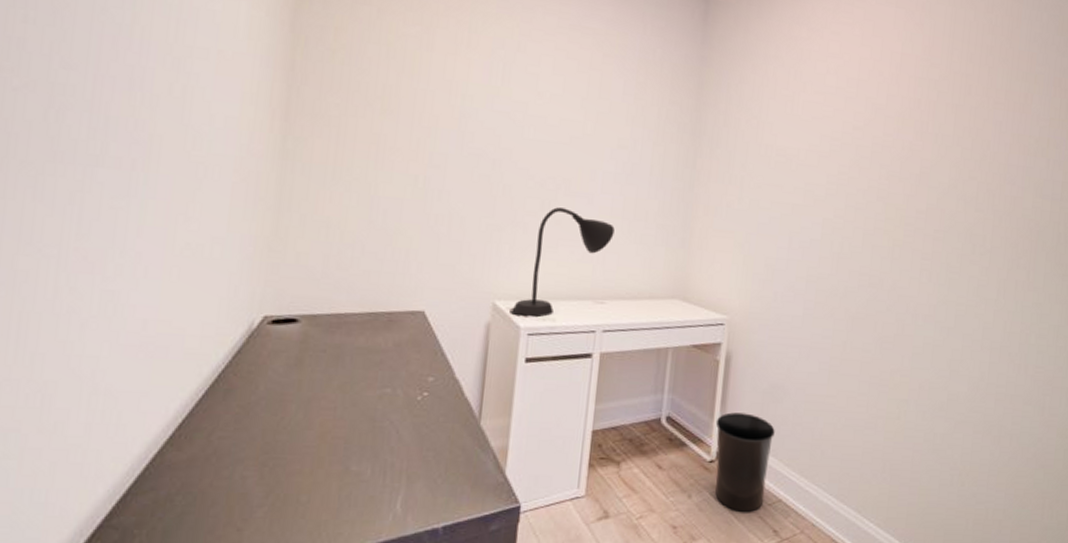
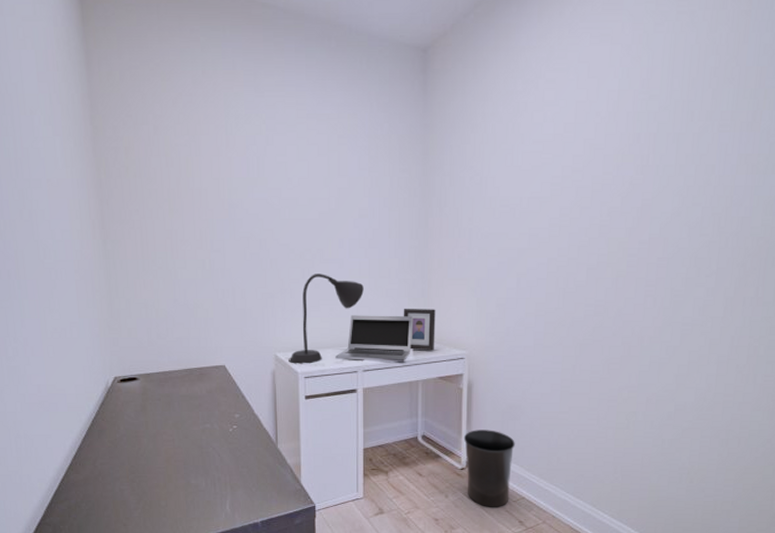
laptop: none [570,261,669,325] -> present [335,315,413,363]
picture frame: none [657,258,697,313] -> present [403,308,436,351]

